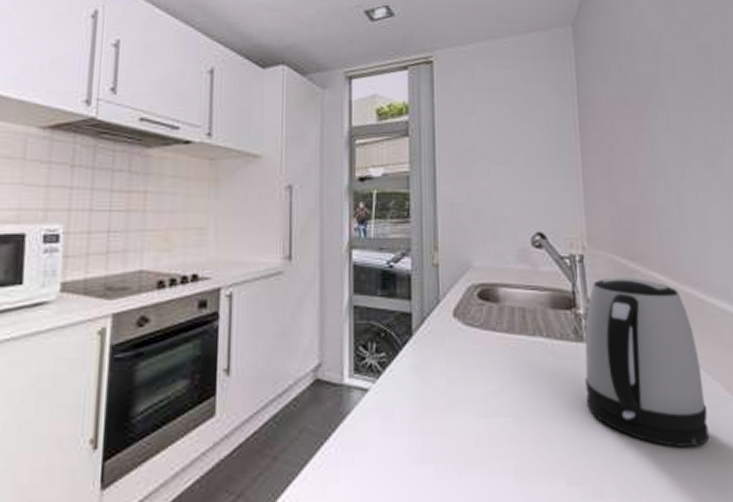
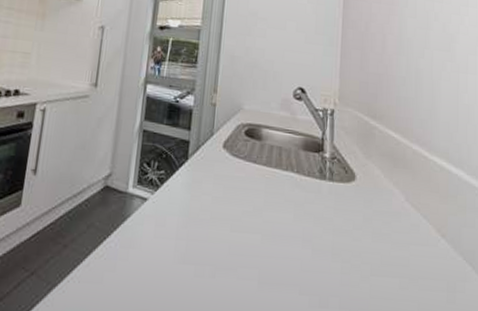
kettle: present [585,278,709,448] -> none [322,130,419,276]

